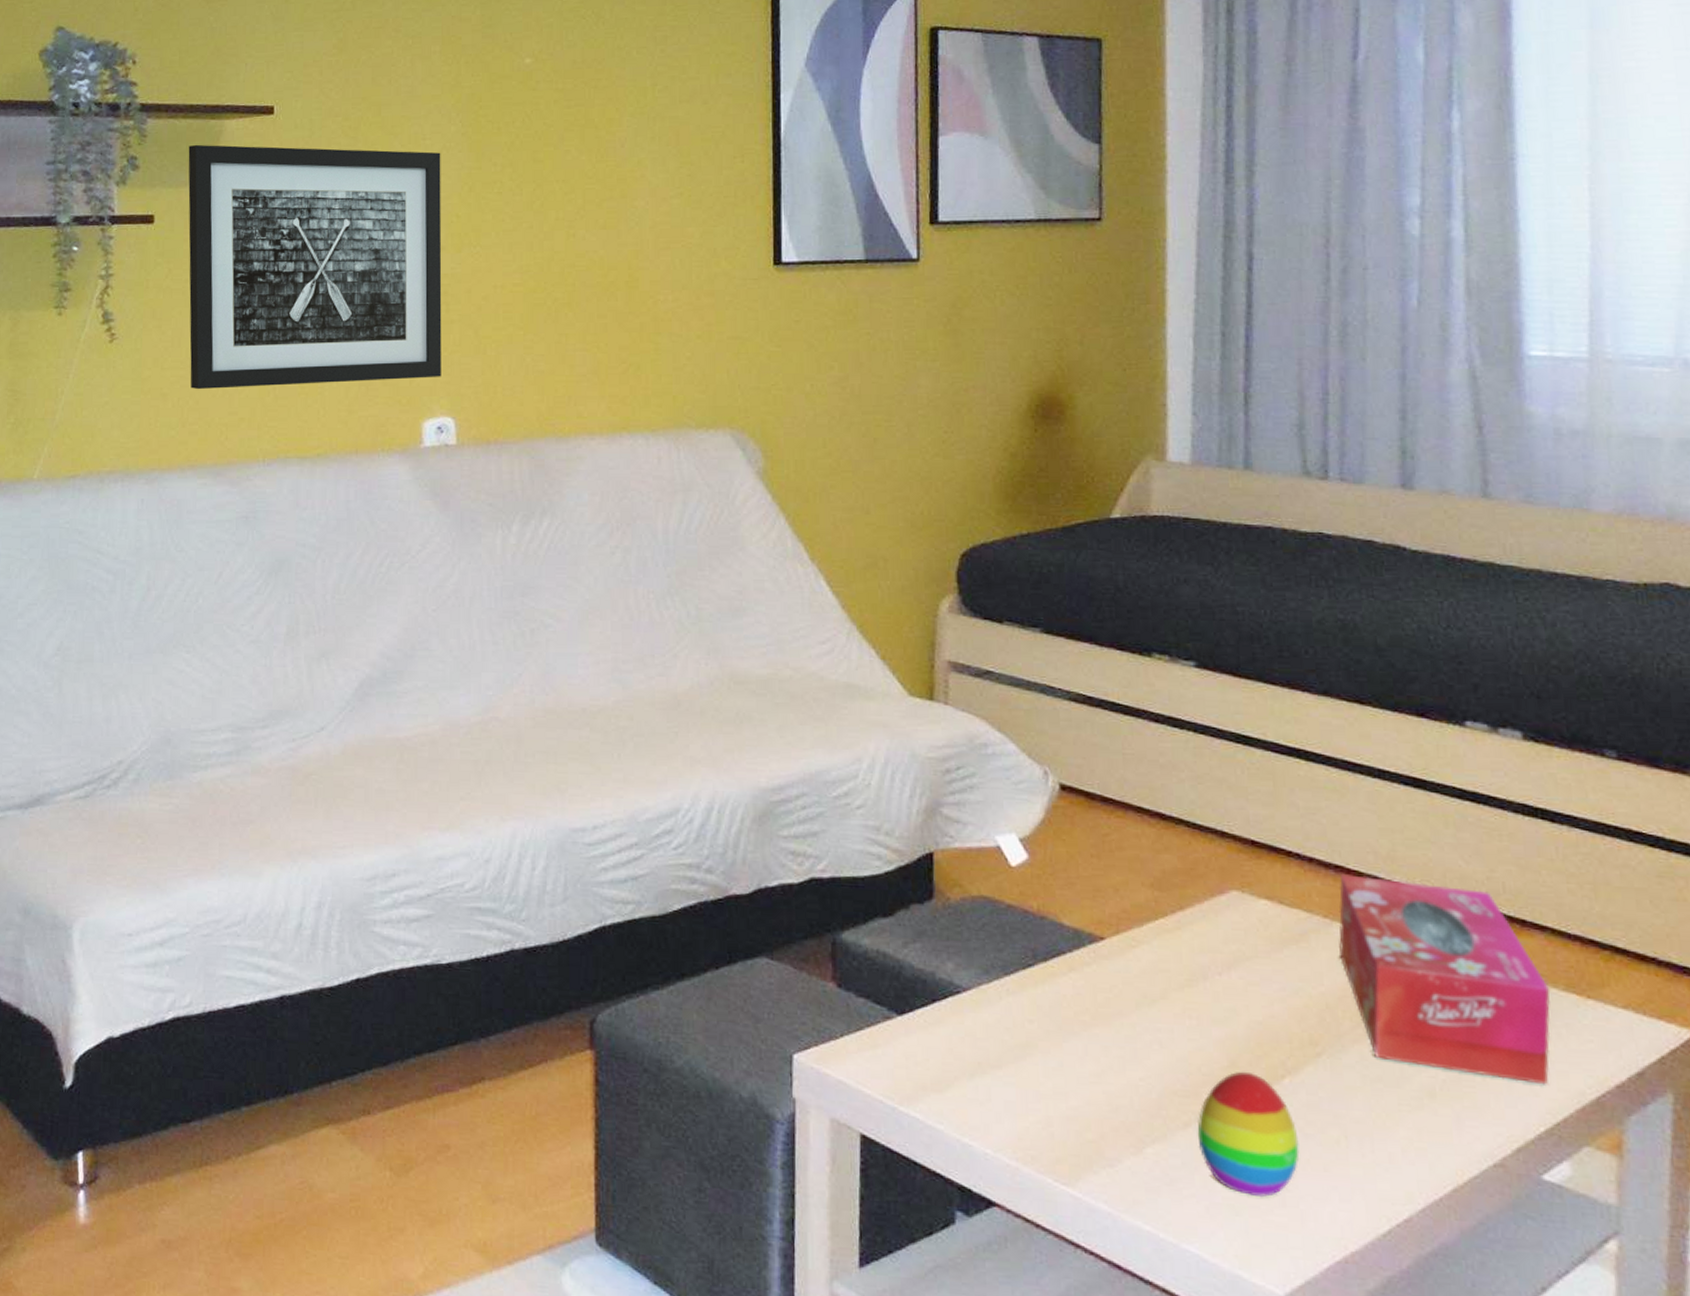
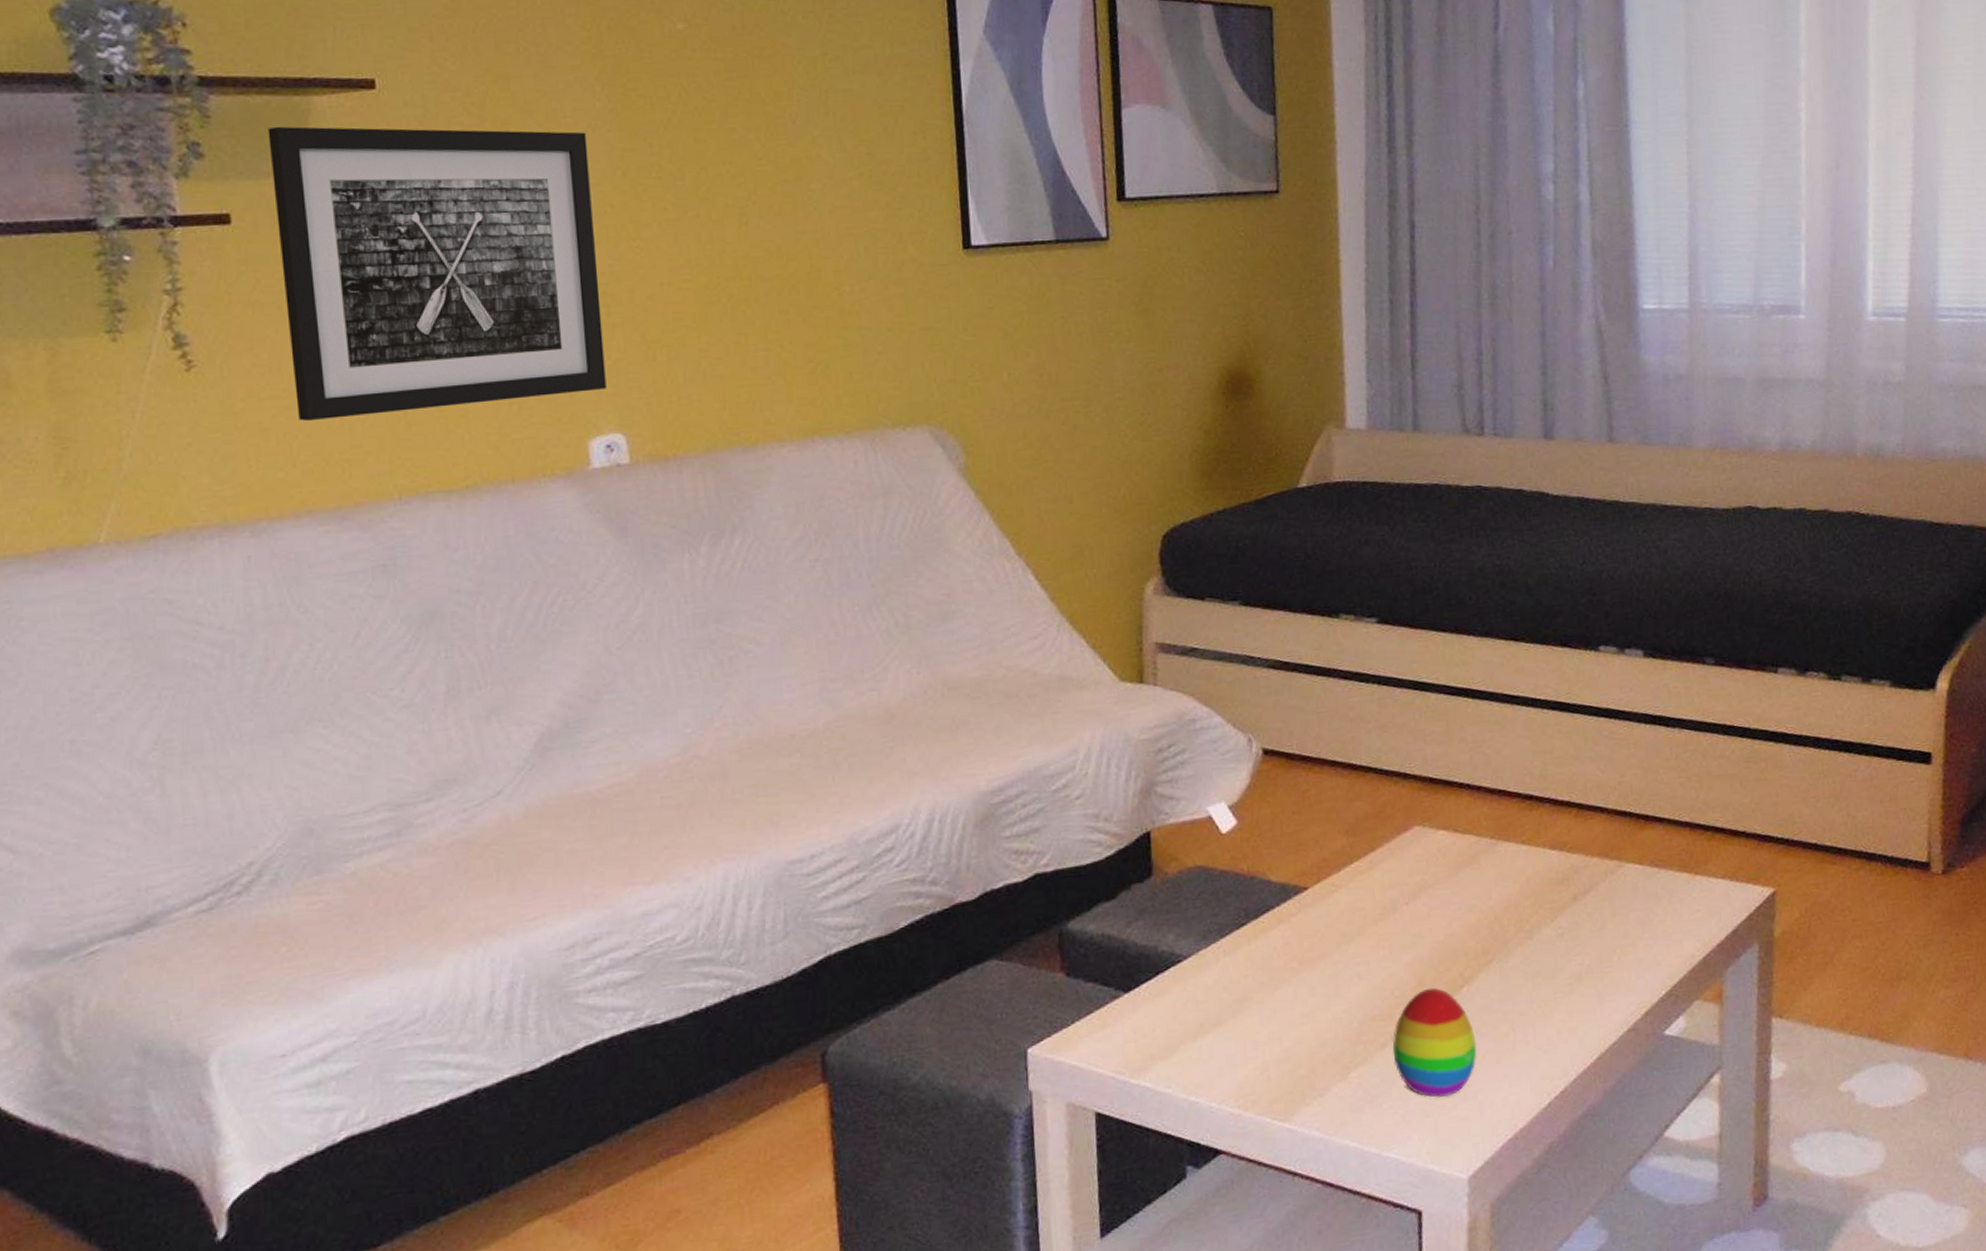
tissue box: present [1339,873,1551,1085] -> none [1503,794,1669,957]

